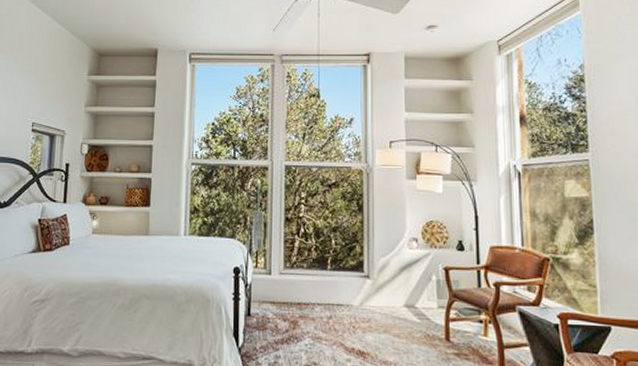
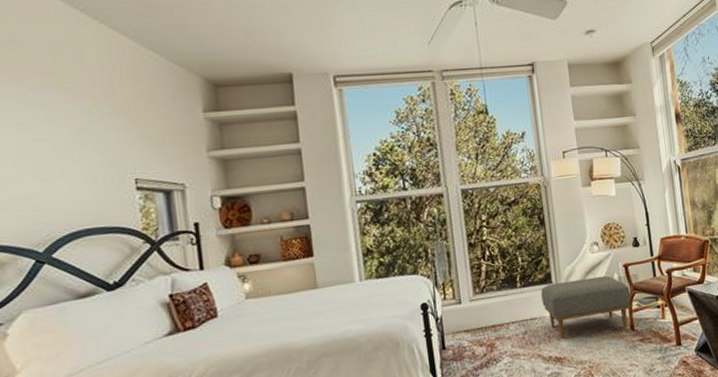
ottoman: none [351,272,449,336] -> present [541,275,632,339]

